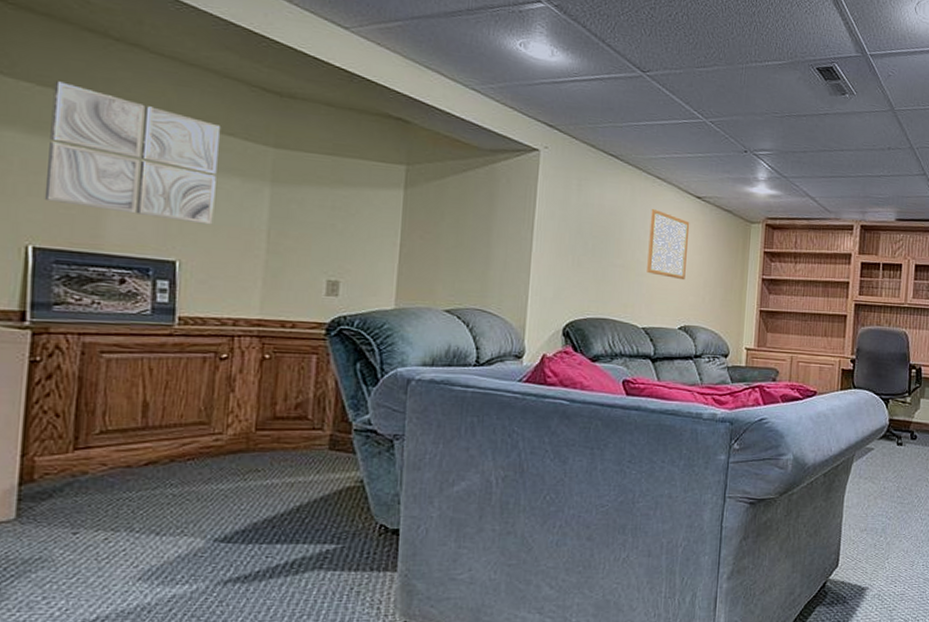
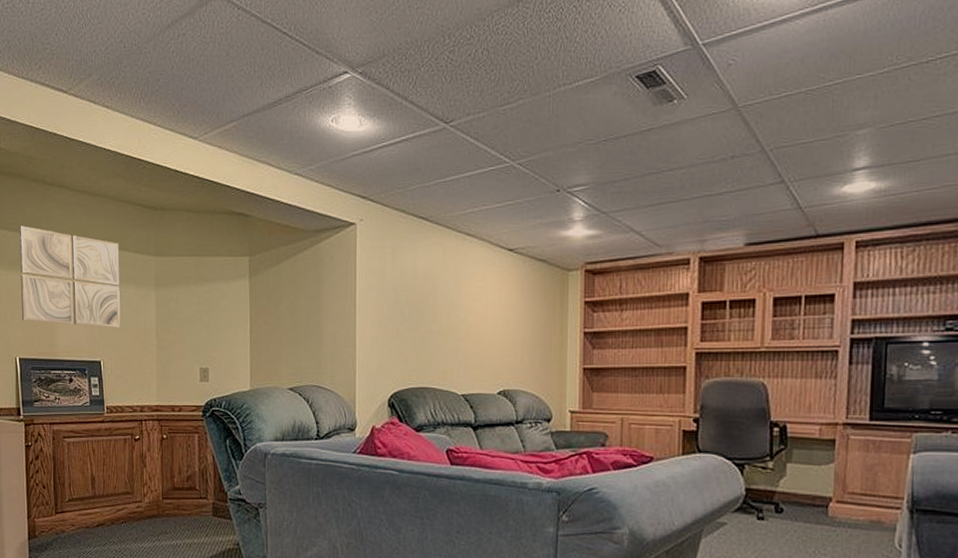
wall art: present [647,209,690,281] -> none [463,269,503,342]

